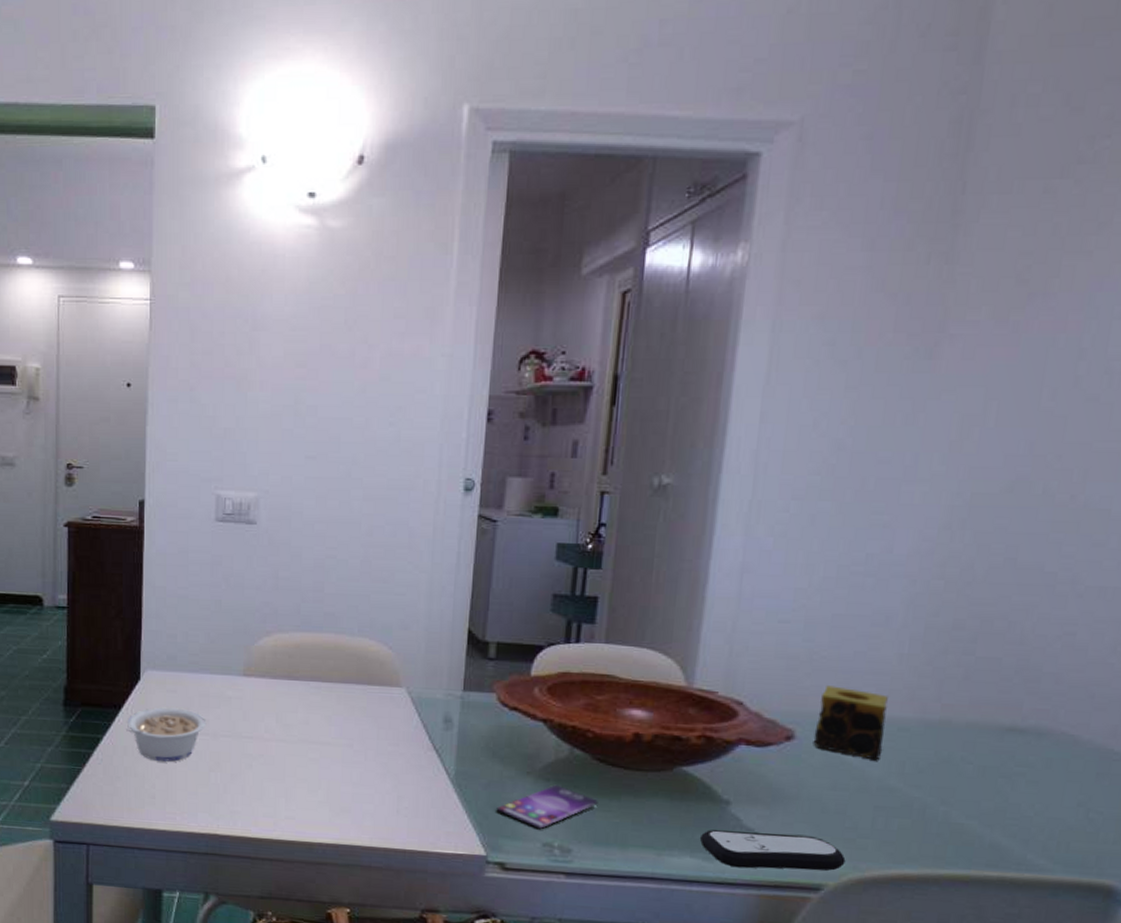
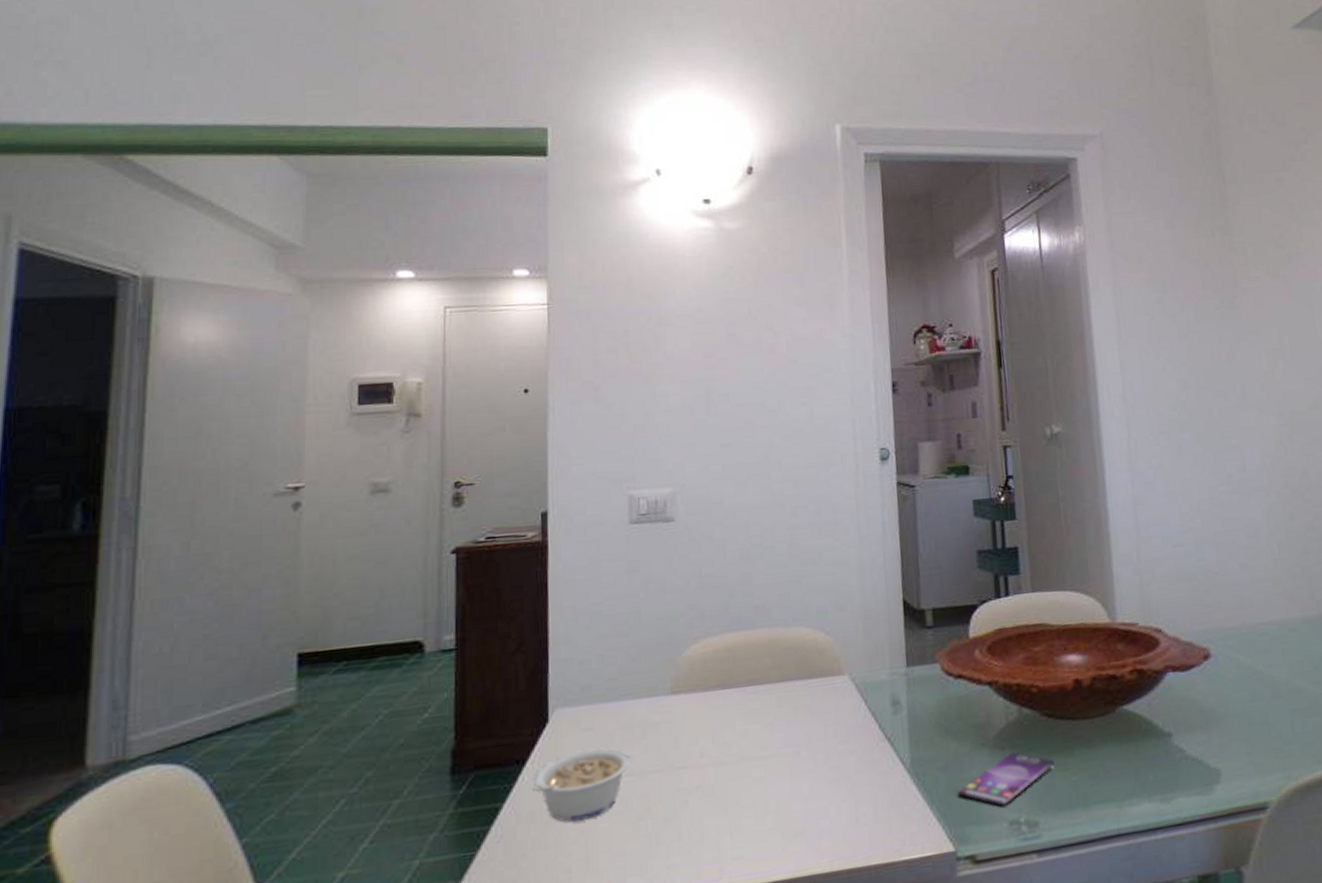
remote control: present [699,830,846,871] -> none [1152,753,1280,804]
candle: present [813,685,888,761] -> none [1223,599,1283,665]

